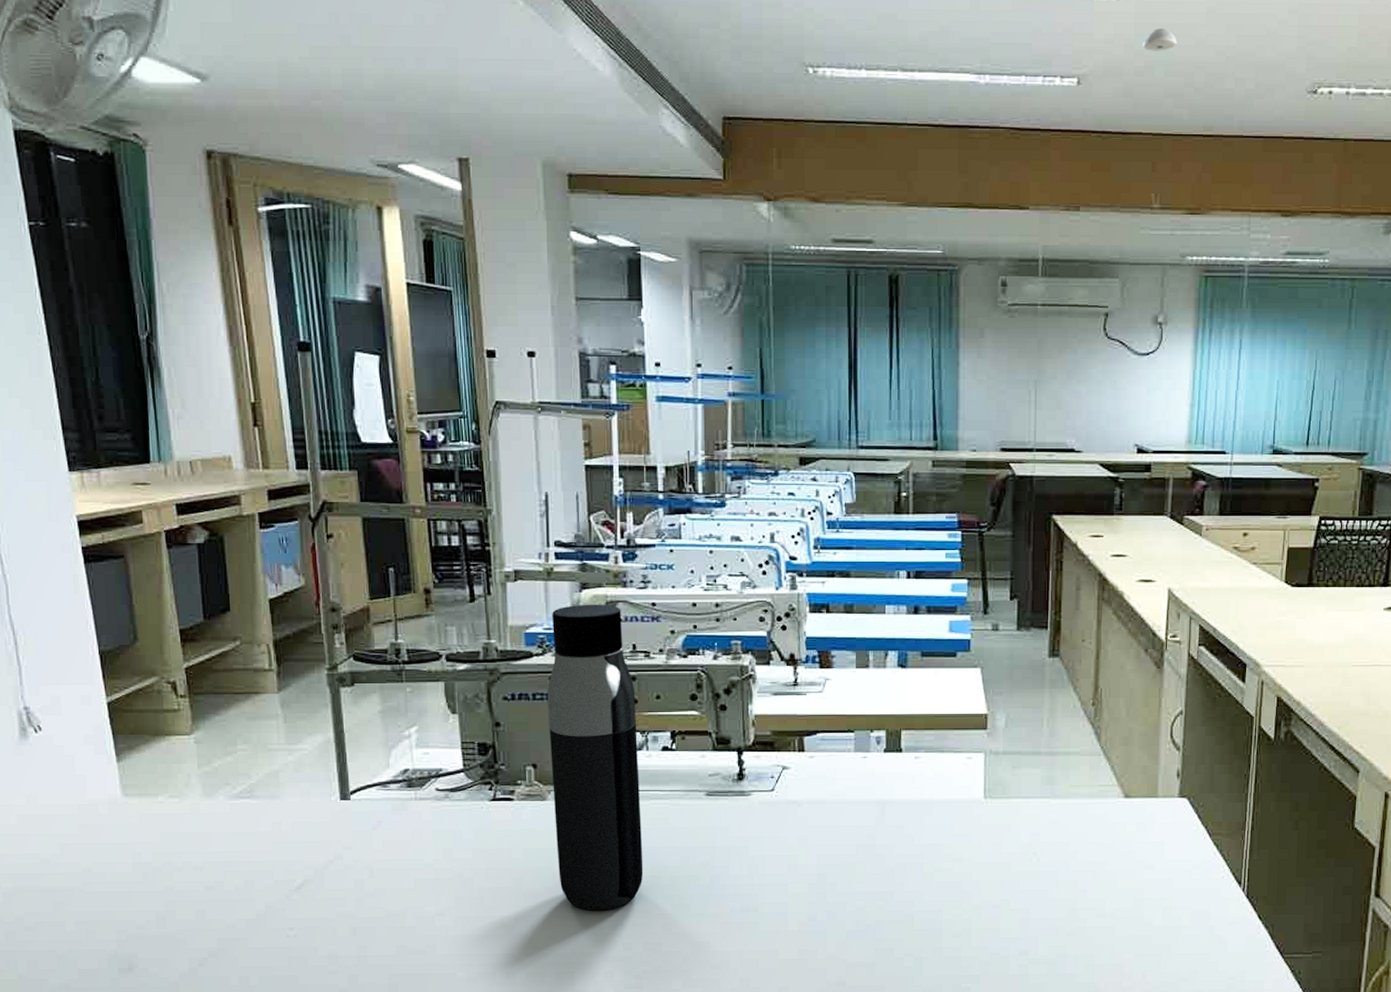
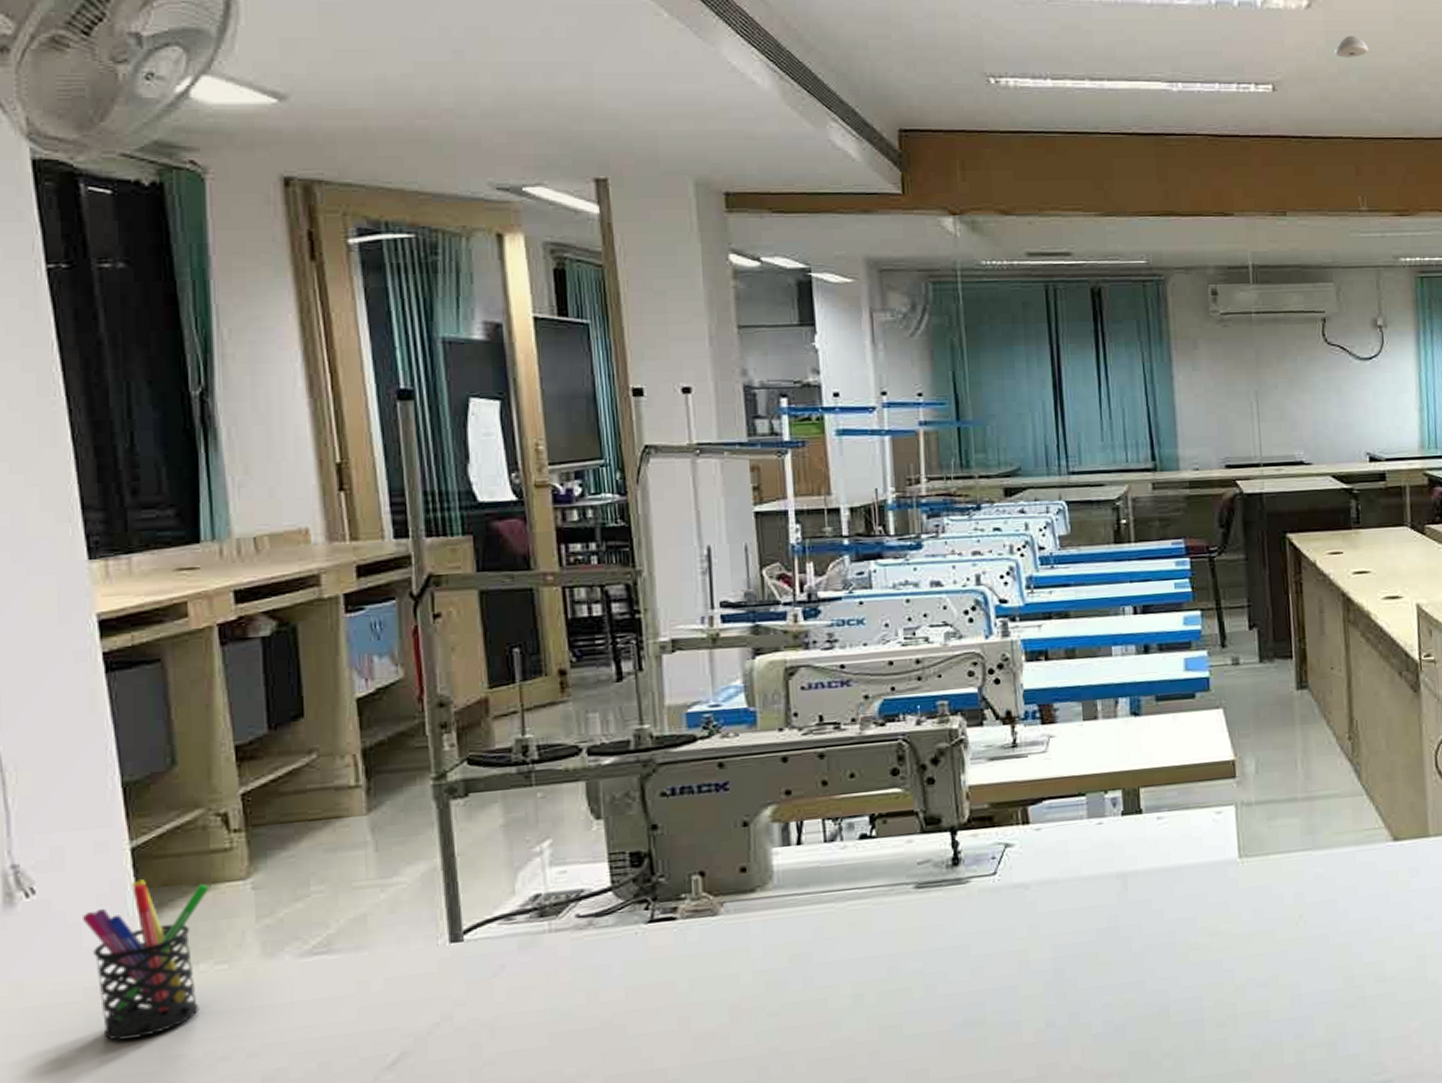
pen holder: none [75,727,164,847] -> present [83,879,210,1041]
water bottle: present [547,604,644,911] -> none [715,671,843,1048]

